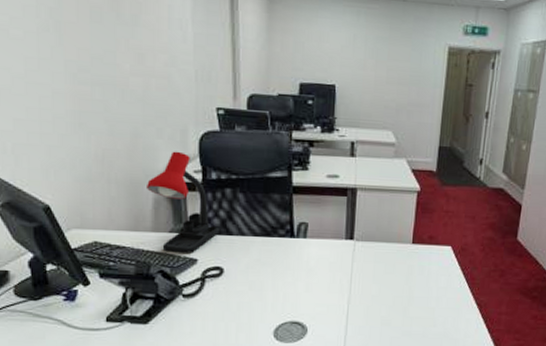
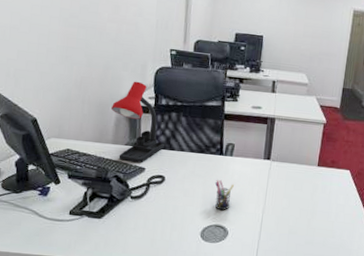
pen holder: none [286,267,310,304] -> present [214,179,234,211]

